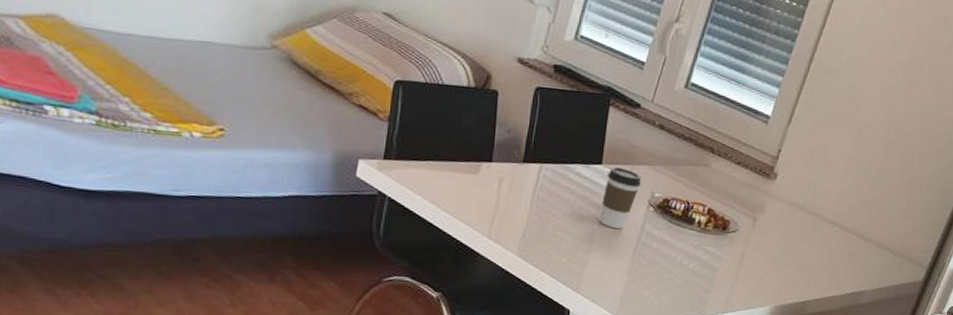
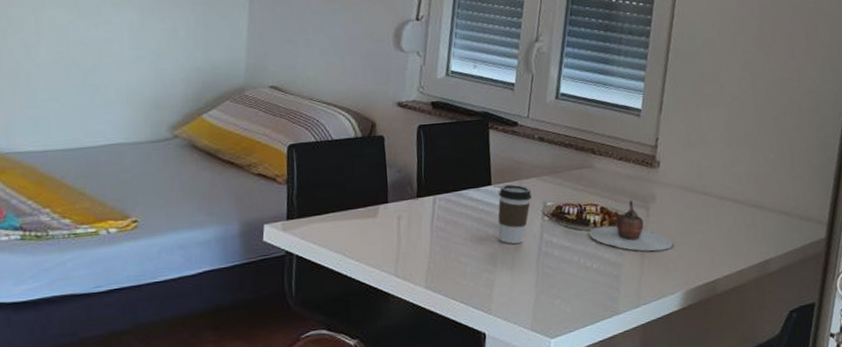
teapot: none [691,207,773,263] -> present [588,200,673,252]

